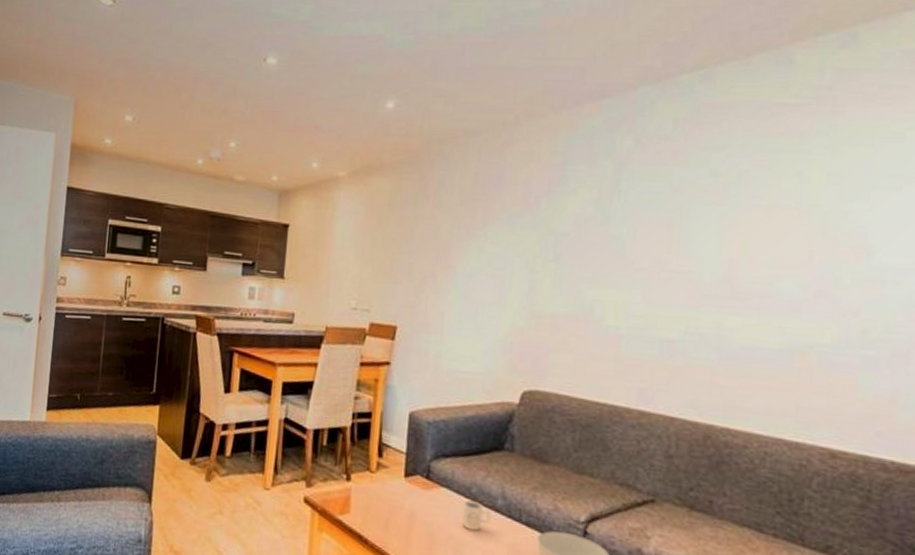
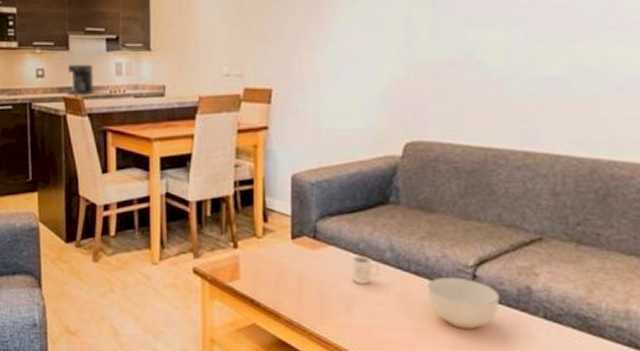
coffee maker: none [199,284,228,316] -> present [66,64,95,95]

